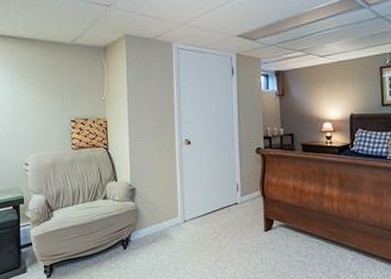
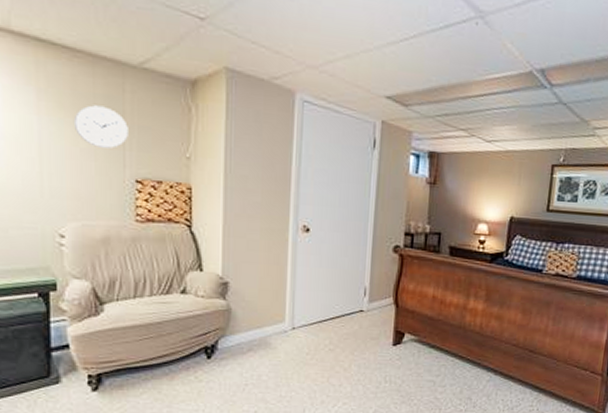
wall clock: none [33,73,66,101] -> present [73,105,128,149]

